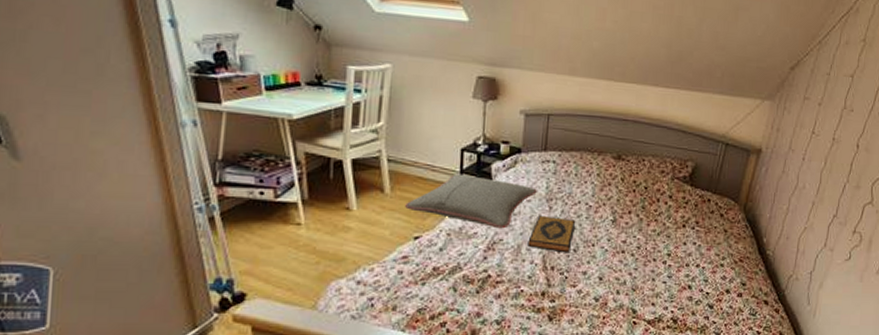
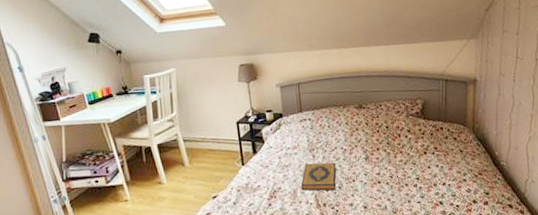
pillow: present [405,173,538,229] -> none [202,141,302,180]

